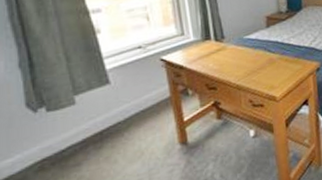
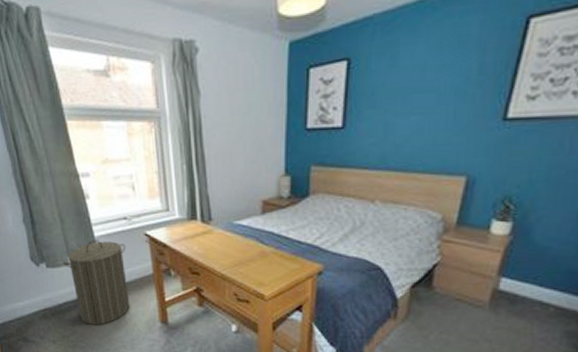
laundry hamper: none [68,71,147,165] -> present [63,240,130,325]

